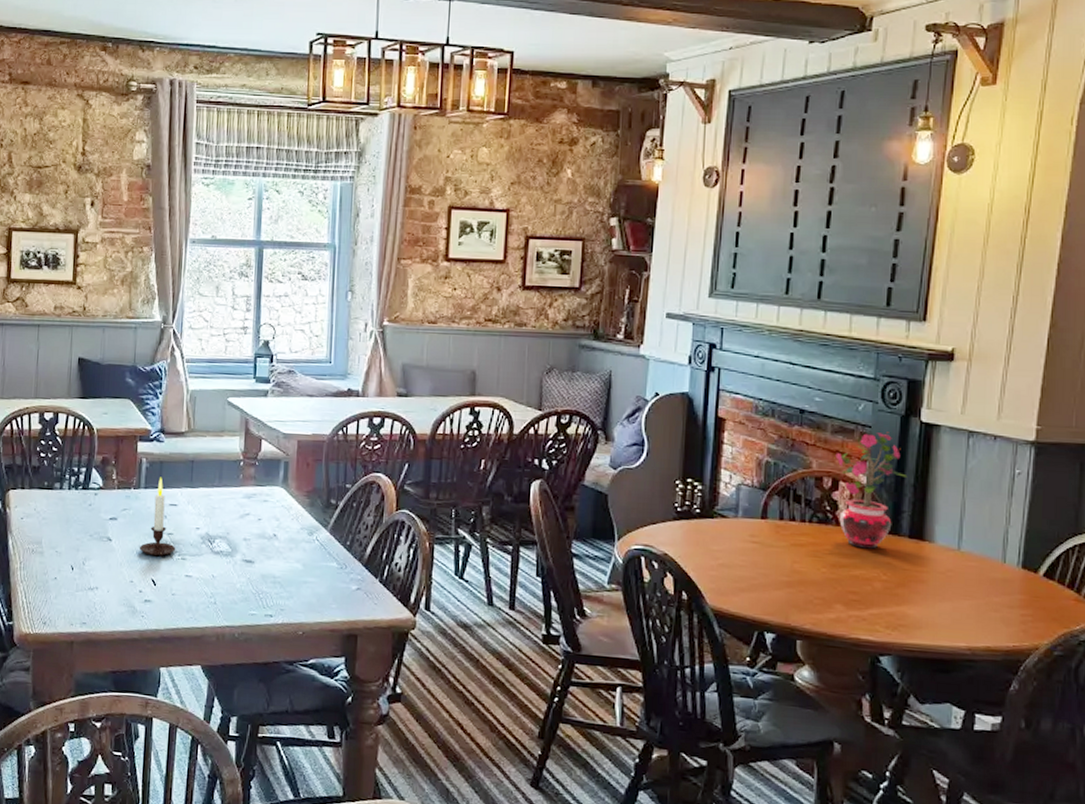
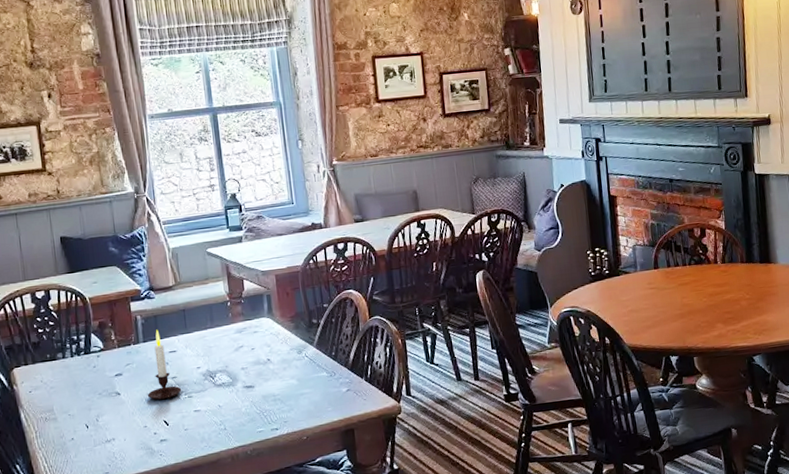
potted plant: present [832,432,908,549] -> none [698,185,752,278]

